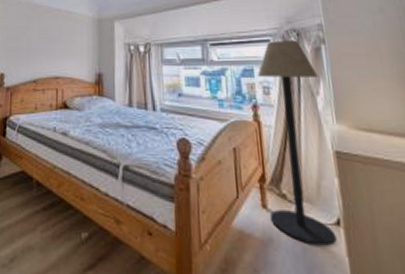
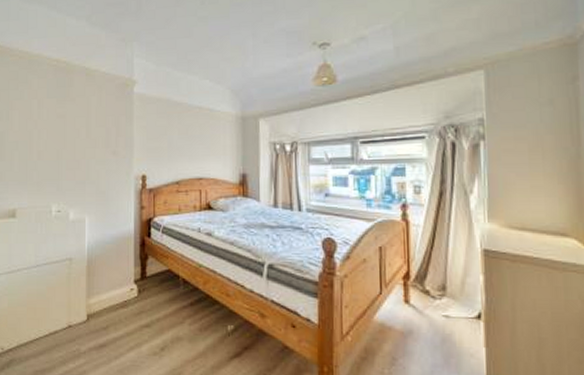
floor lamp: present [257,40,337,246] -> none [409,136,476,338]

